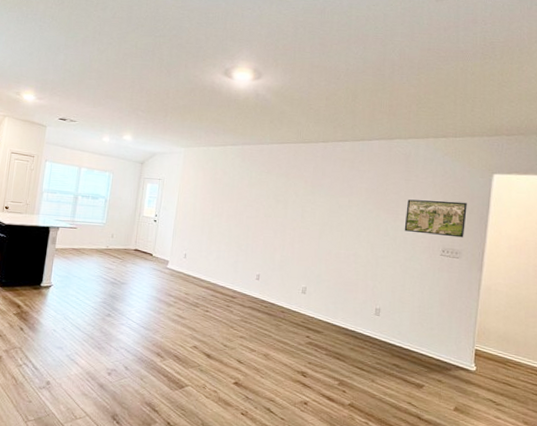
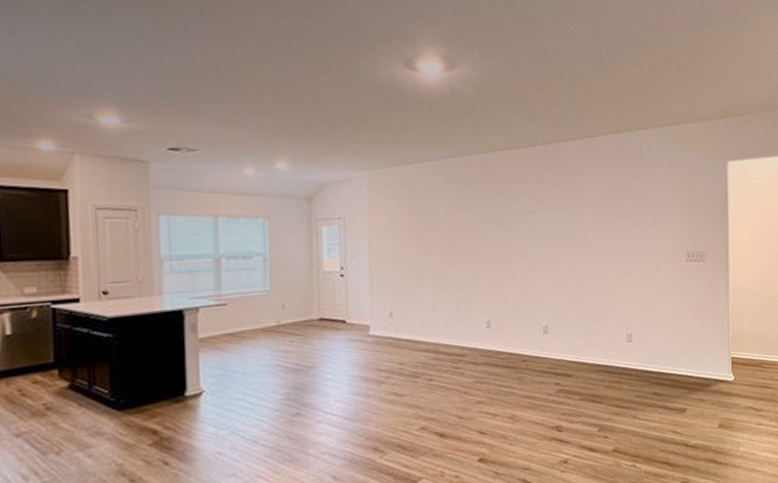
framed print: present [404,199,467,238] -> none [645,197,707,240]

